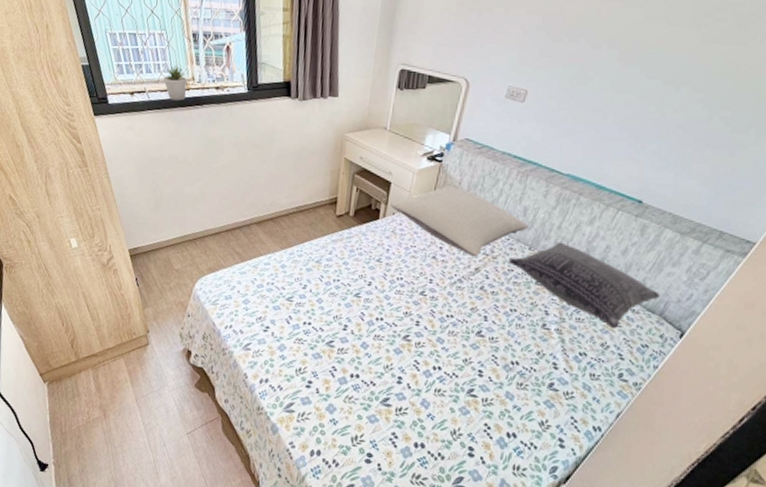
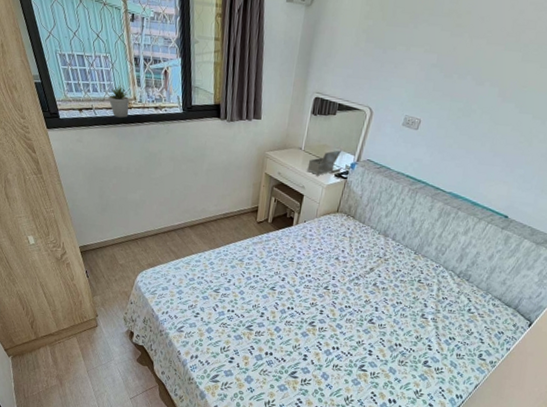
pillow: present [389,184,528,257] -> none [302,198,415,259]
jewelry box: none [393,128,434,160] -> present [306,150,341,176]
pillow: present [509,242,660,328] -> none [397,248,516,319]

